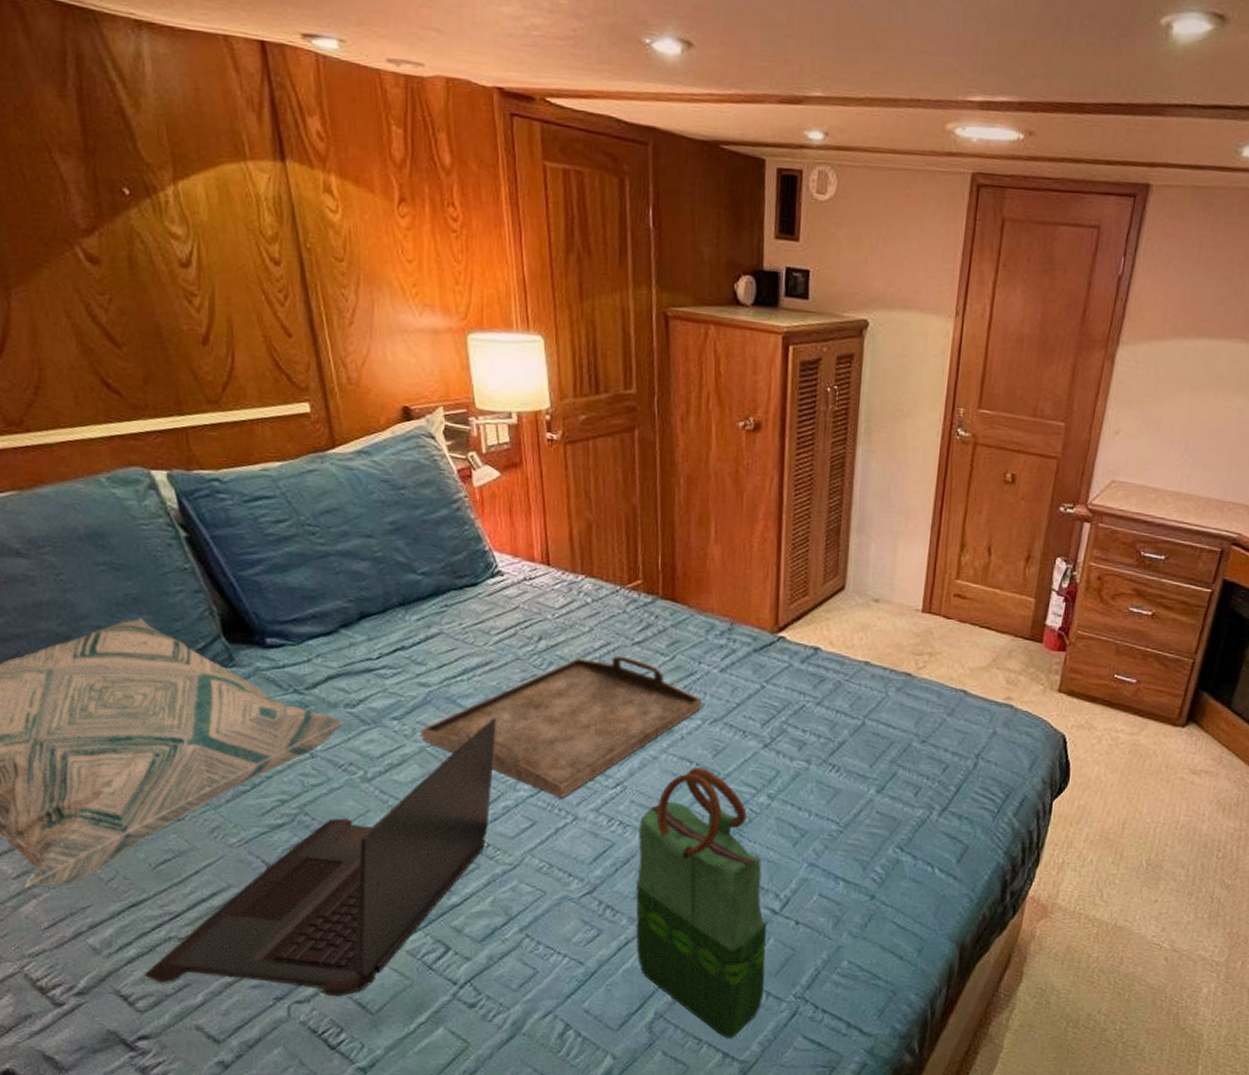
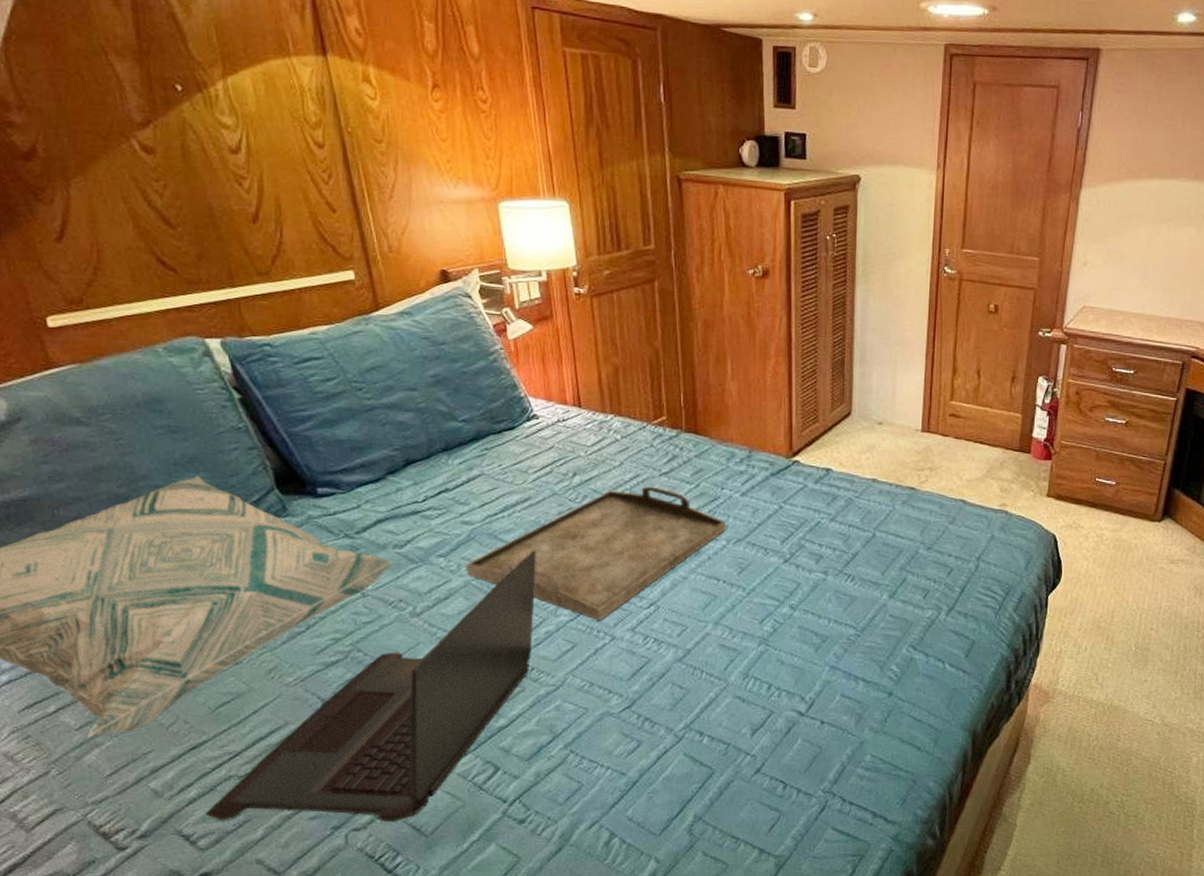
tote bag: present [635,767,766,1038] -> none [672,584,795,835]

